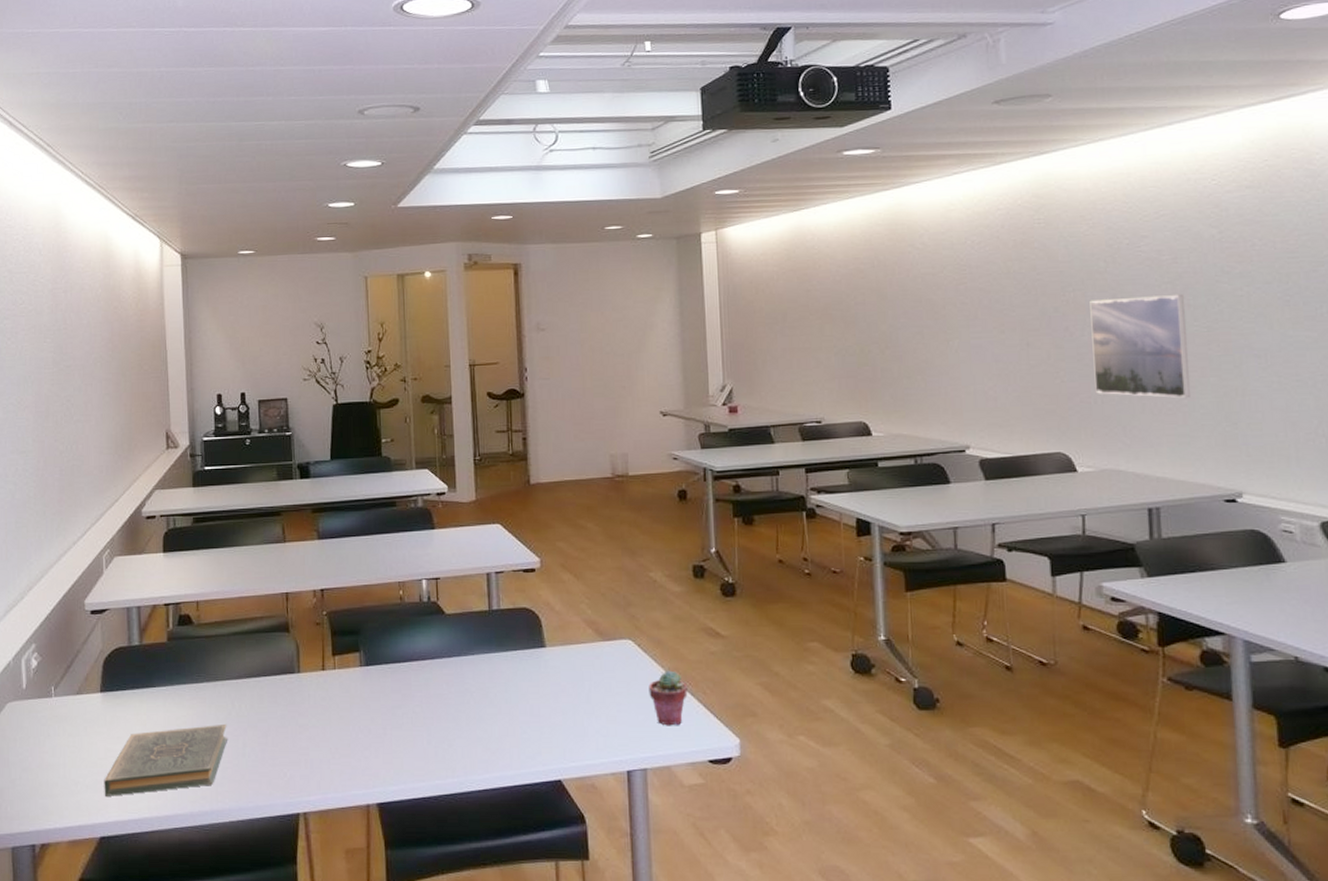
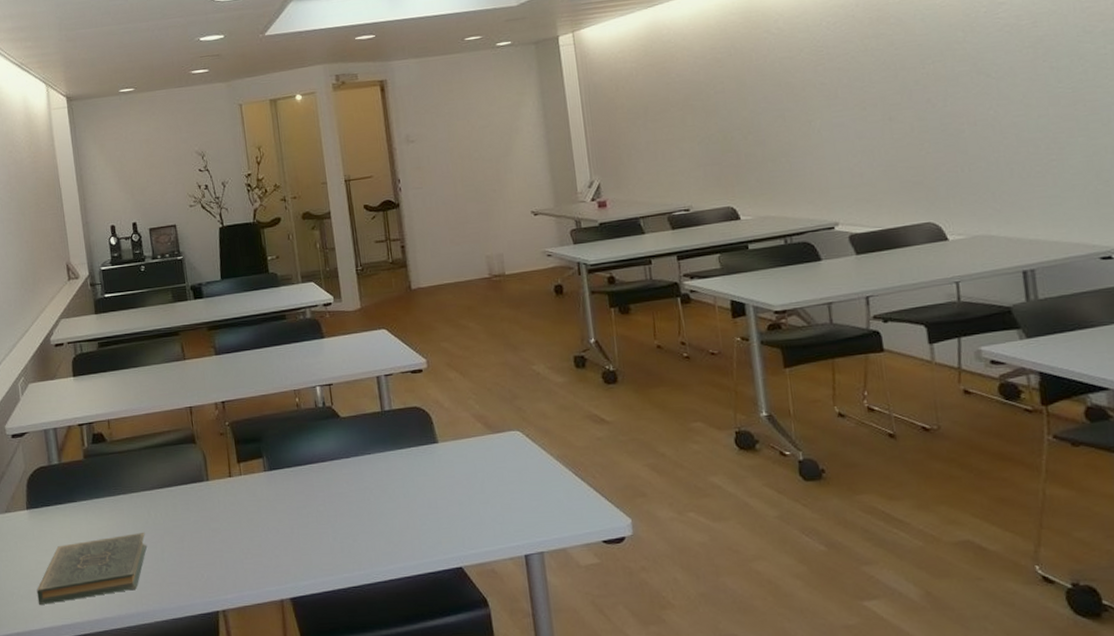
potted succulent: present [648,670,688,726] -> none [539,457,578,511]
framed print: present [1089,293,1190,398] -> none [950,56,1059,163]

